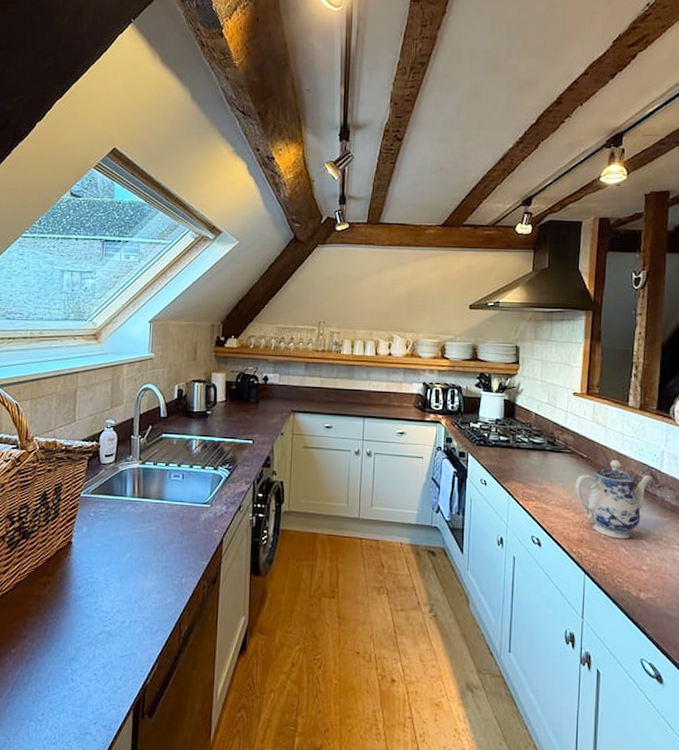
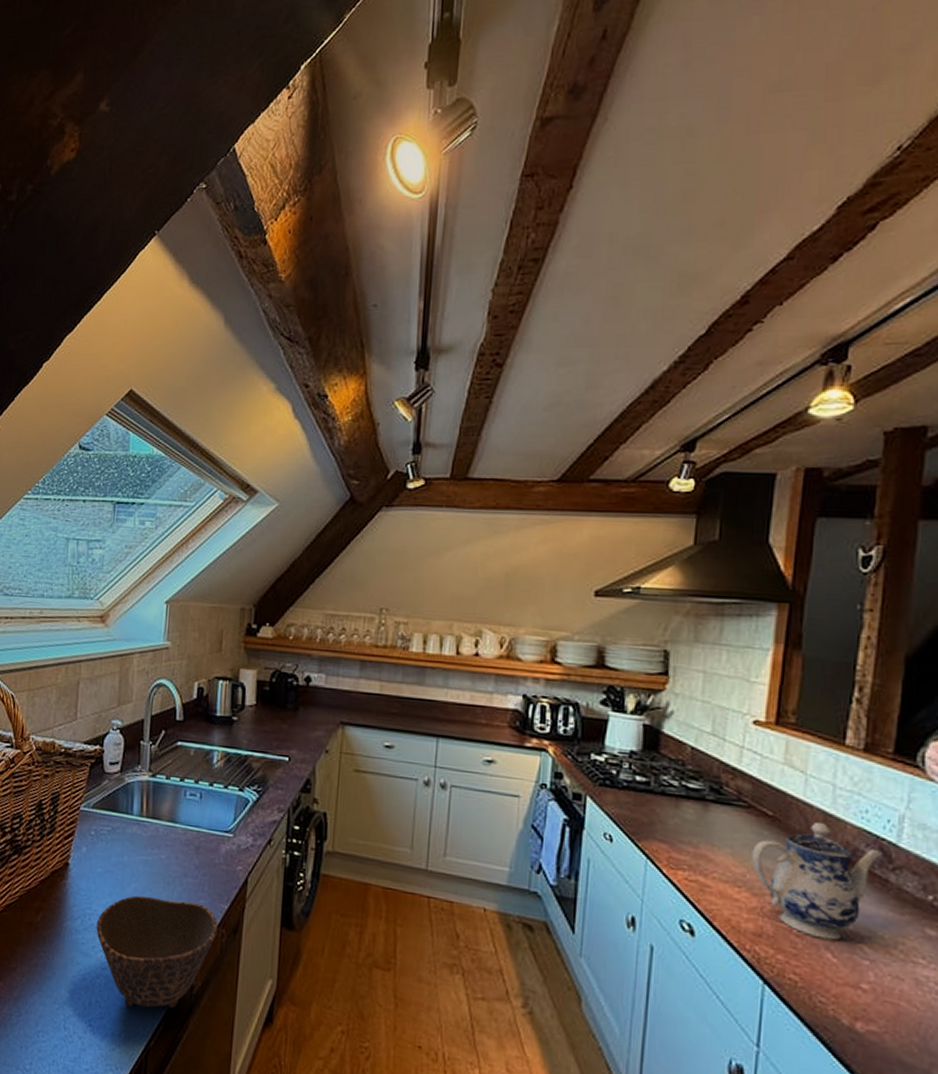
bowl: none [97,562,200,654] -> present [96,895,218,1008]

